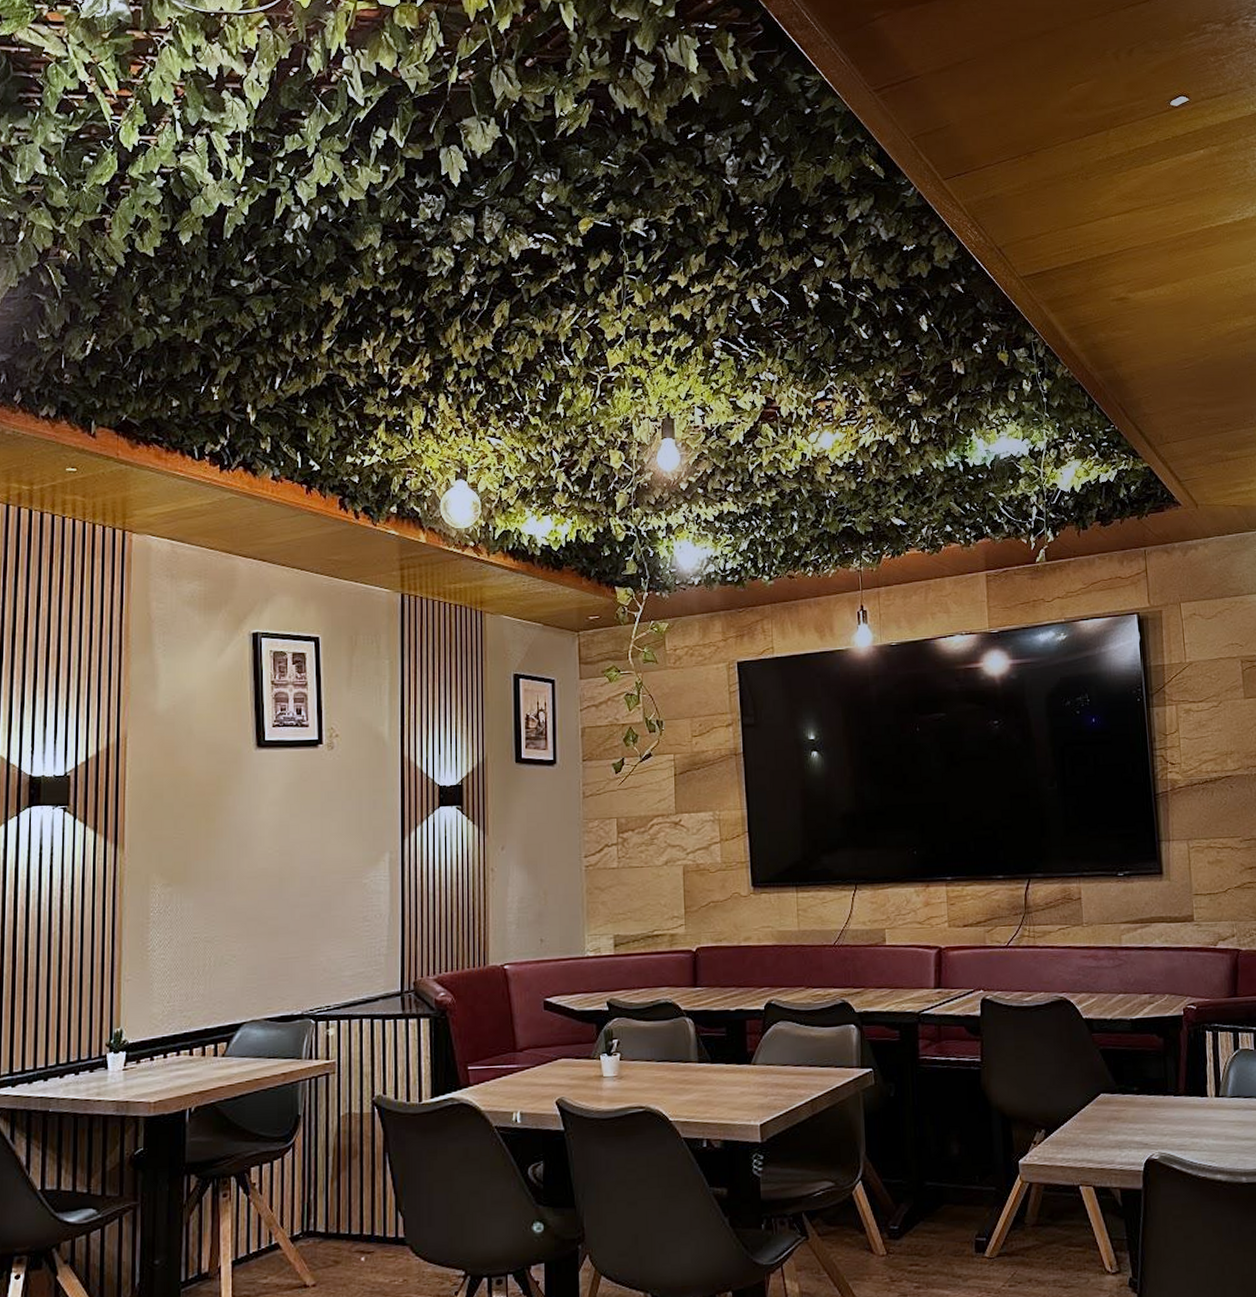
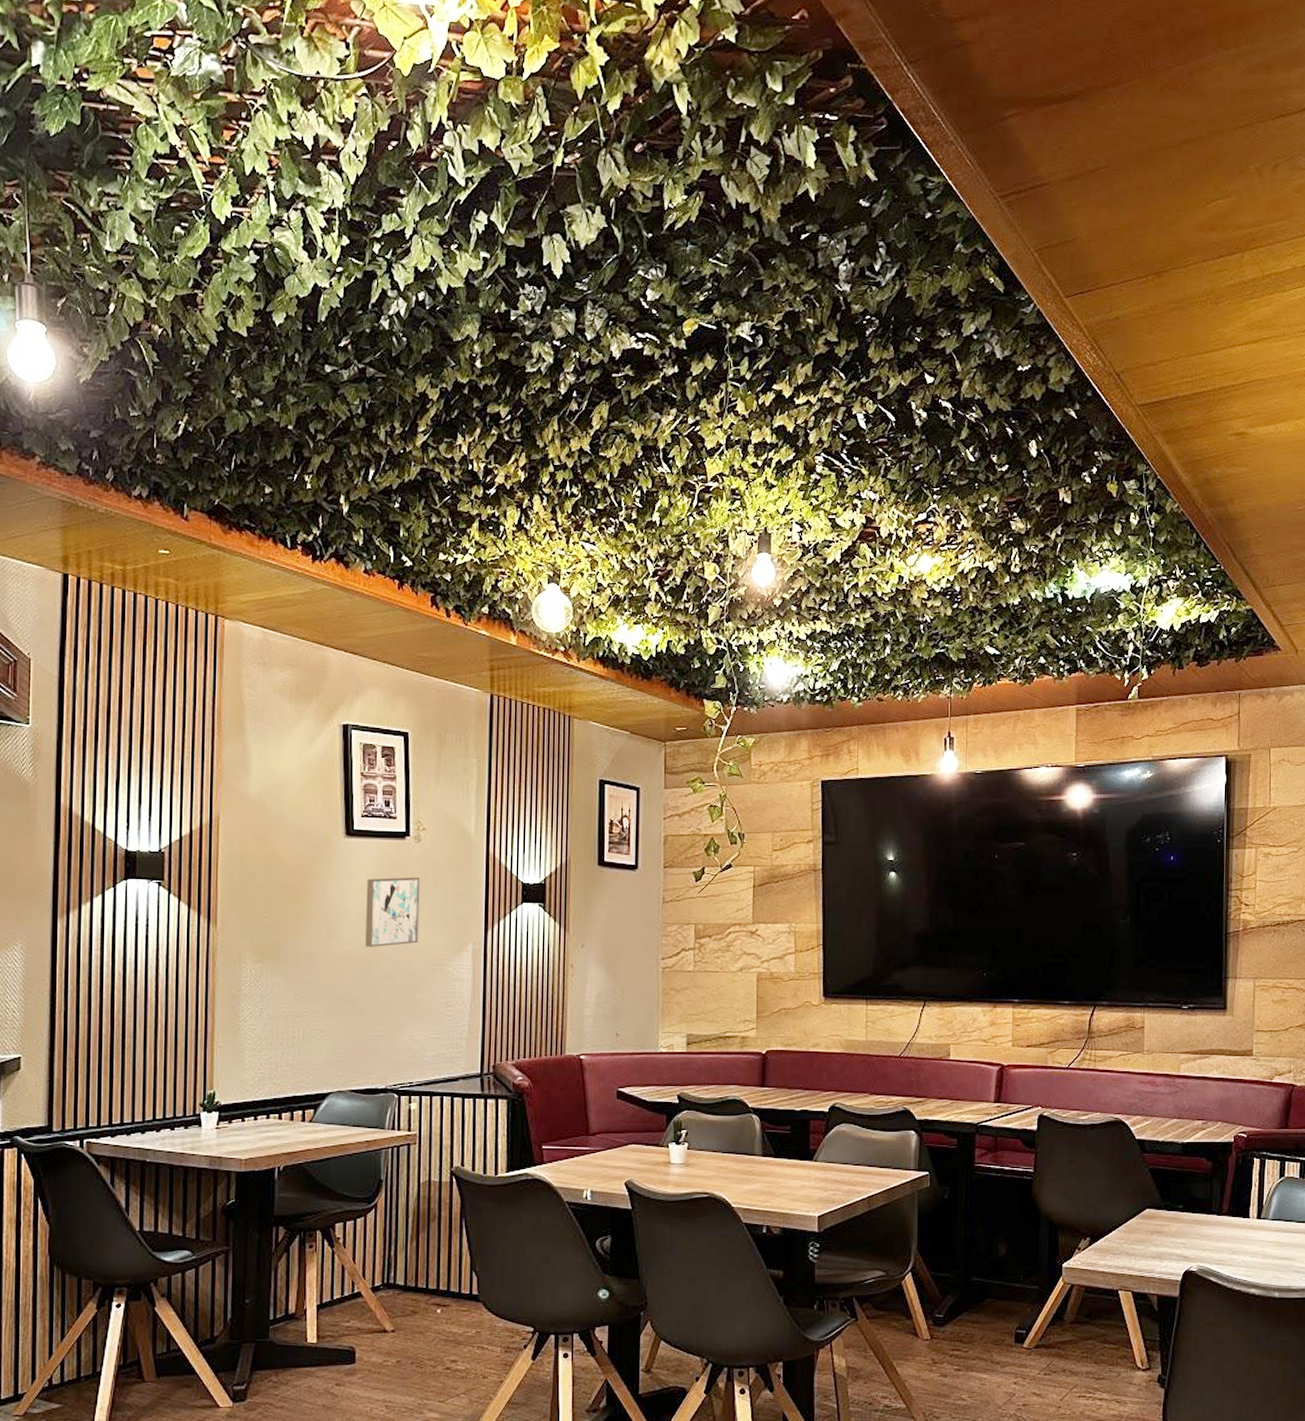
wall art: none [279,786,334,863] -> present [366,877,420,947]

